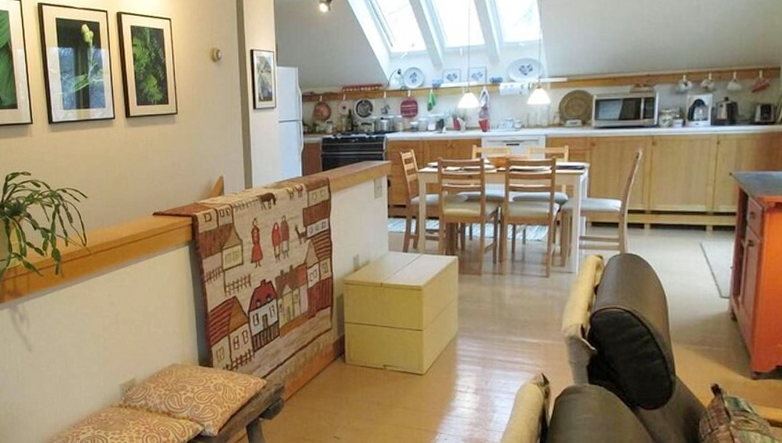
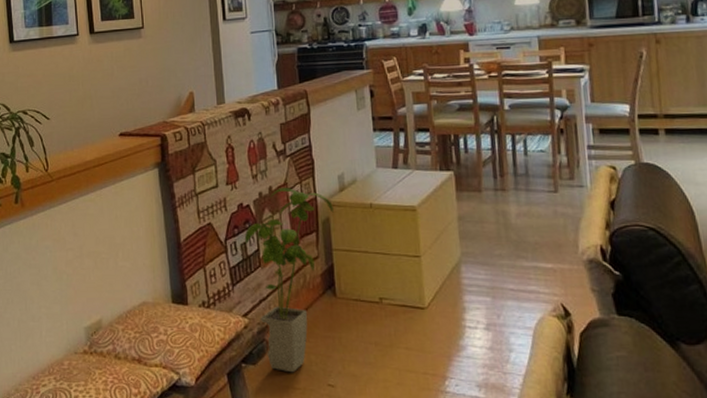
house plant: none [266,266,347,427] -> present [244,187,333,373]

